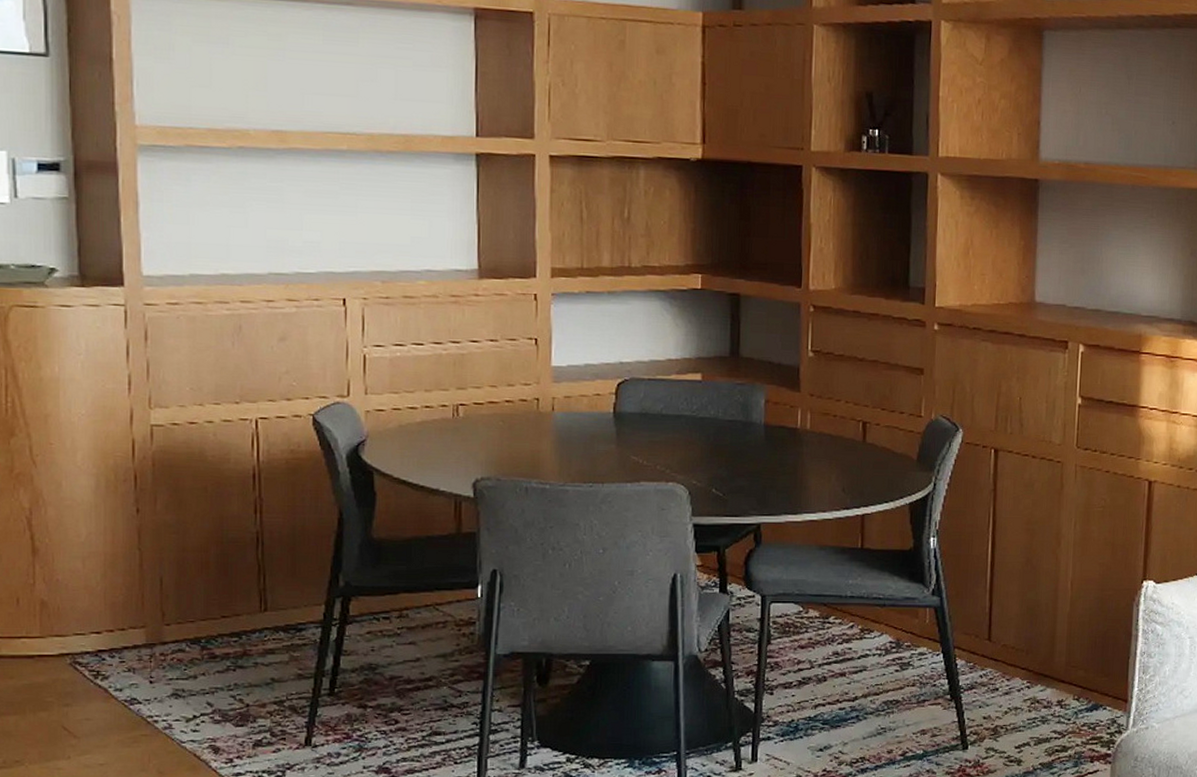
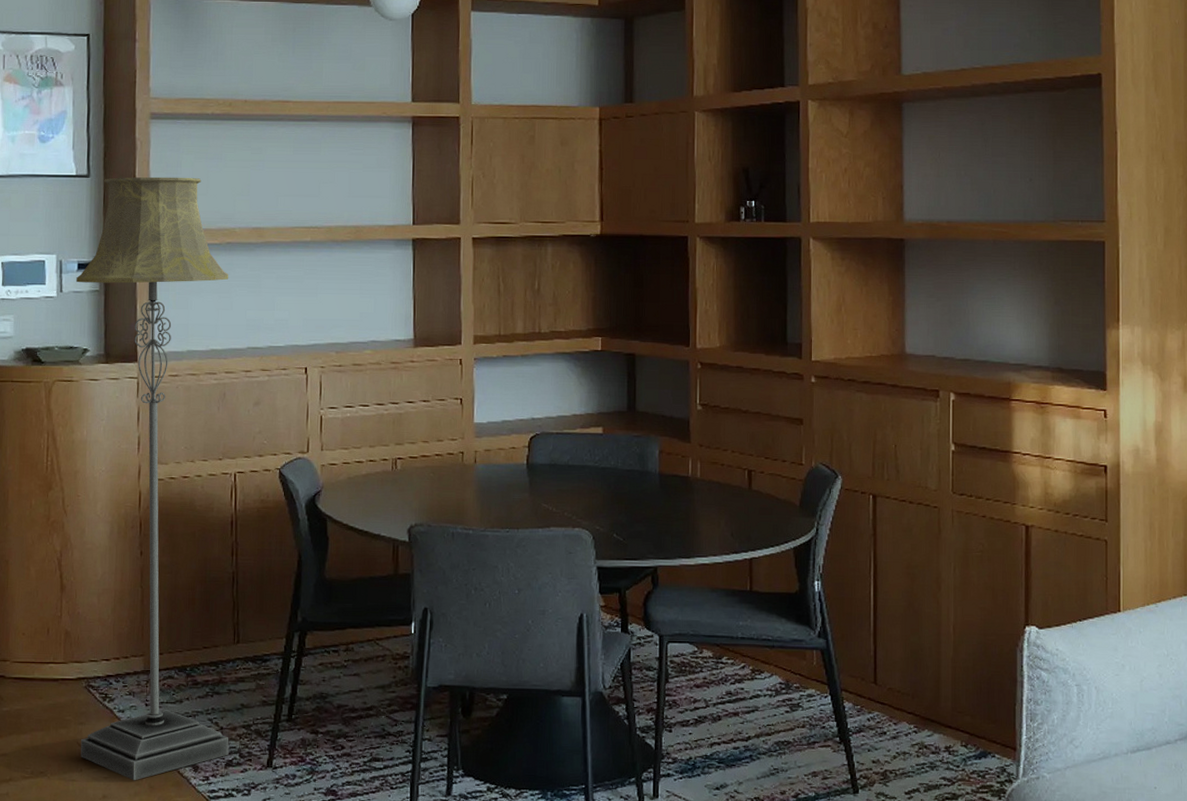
floor lamp: none [36,59,257,767] -> present [76,176,229,781]

